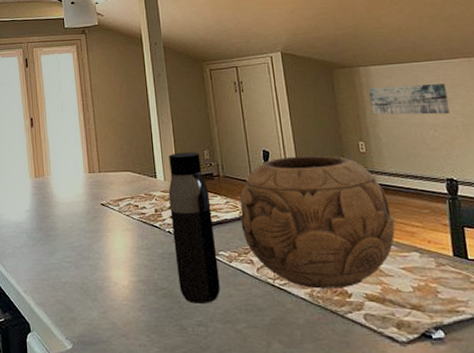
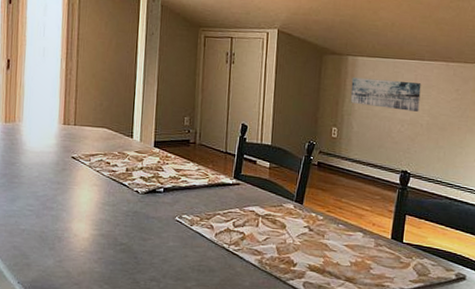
water bottle: present [168,152,220,304] -> none [138,115,183,261]
decorative bowl: present [240,155,395,289] -> none [208,133,349,258]

